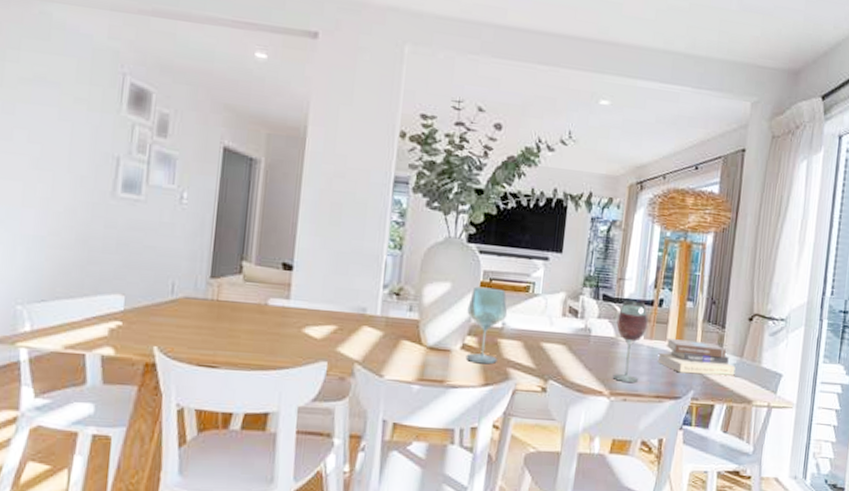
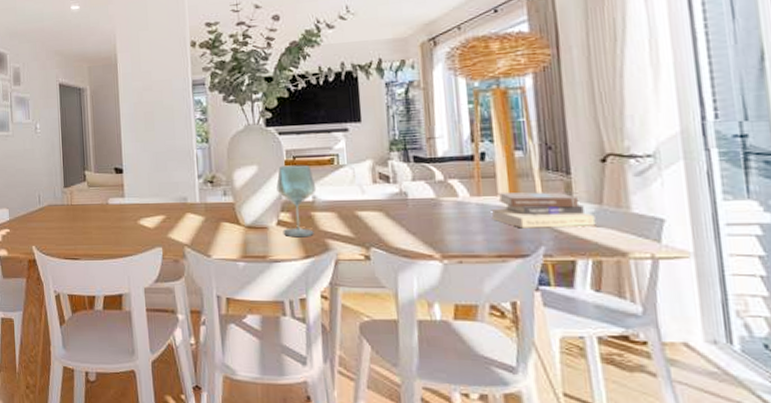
wineglass: present [612,300,648,383] -> none [434,158,474,244]

